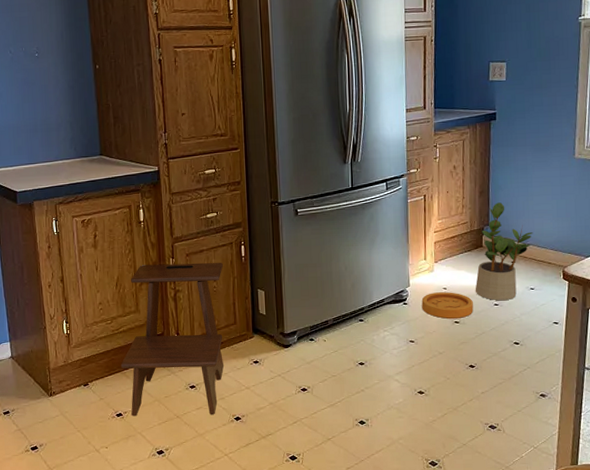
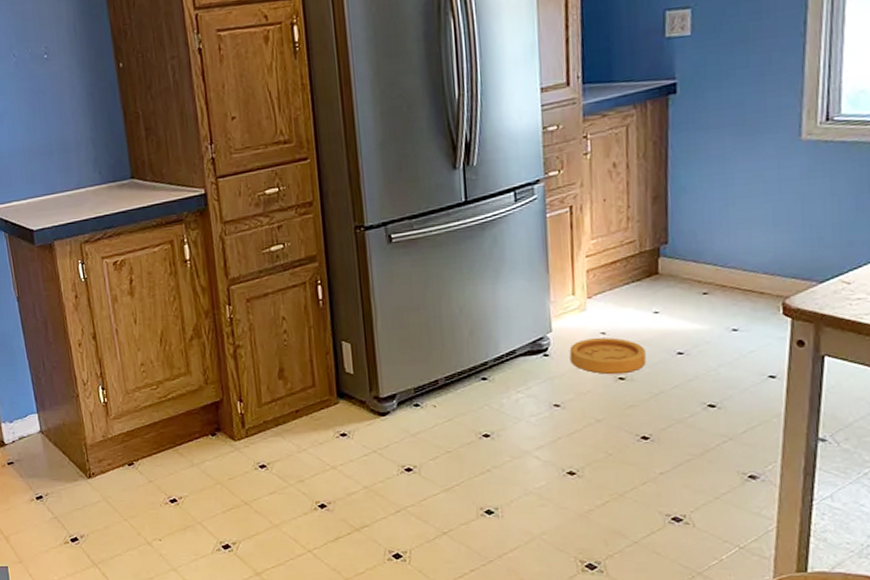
step stool: present [120,262,224,417] -> none [171,309,301,503]
potted plant: present [475,202,534,301] -> none [648,210,736,348]

